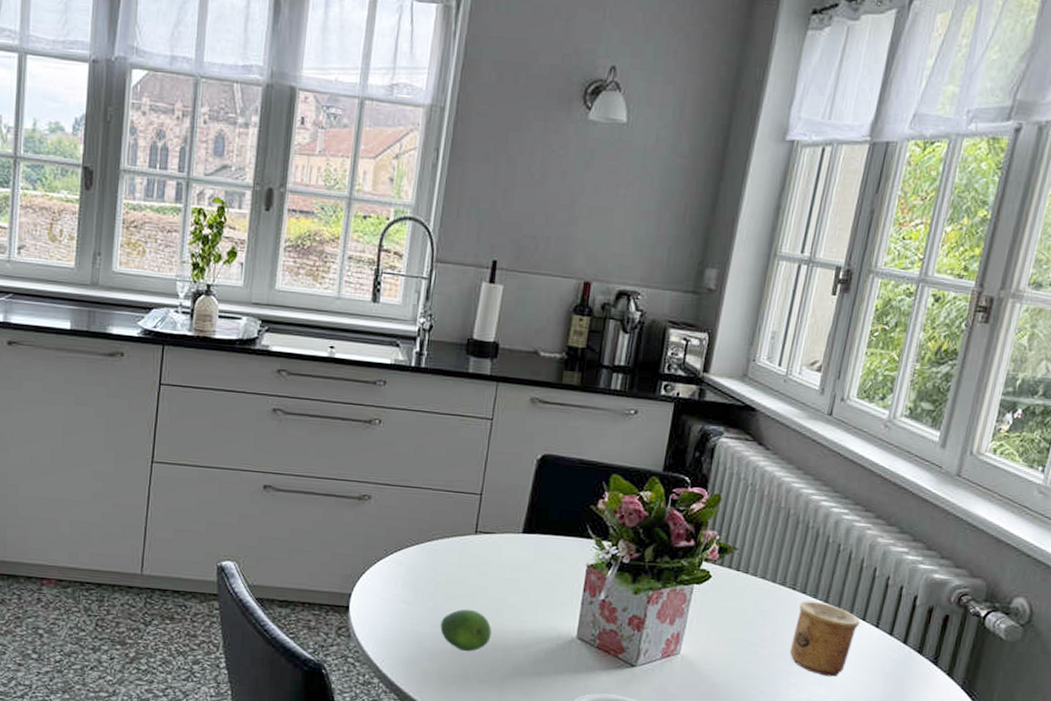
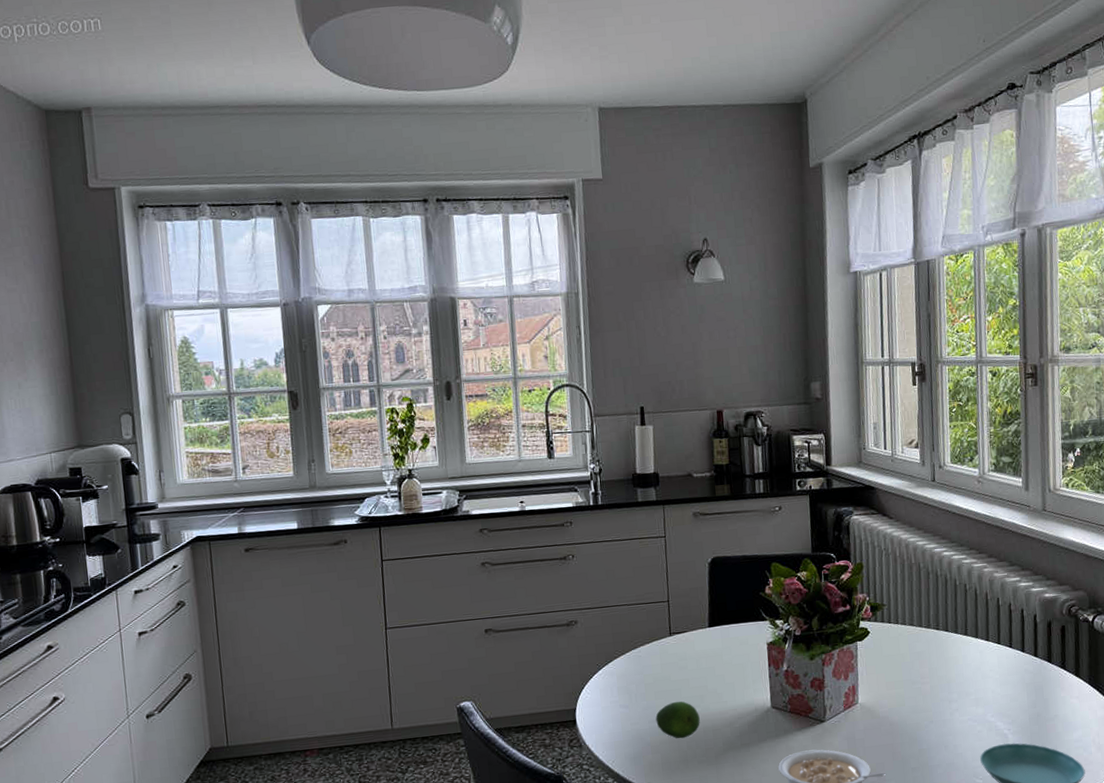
cup: present [789,600,860,677] -> none [945,635,996,698]

